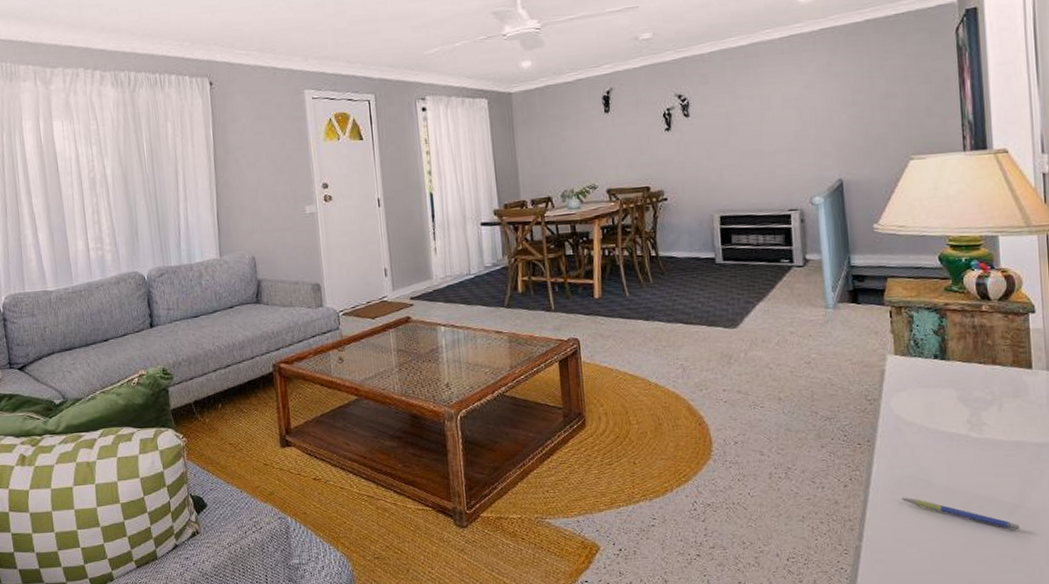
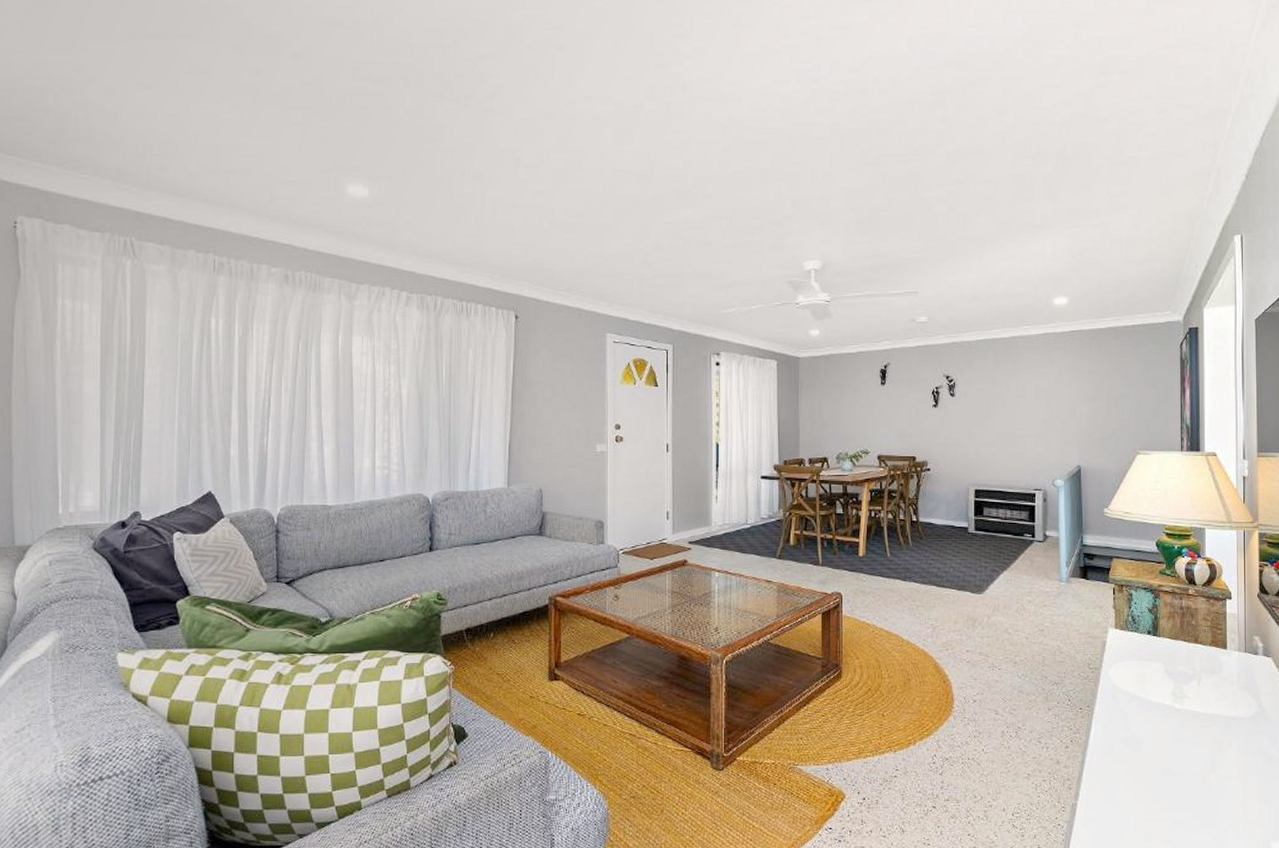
pen: present [901,497,1019,531] -> none [1113,760,1210,796]

